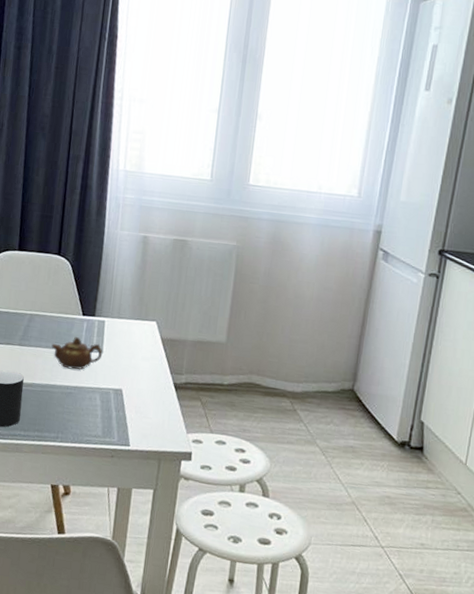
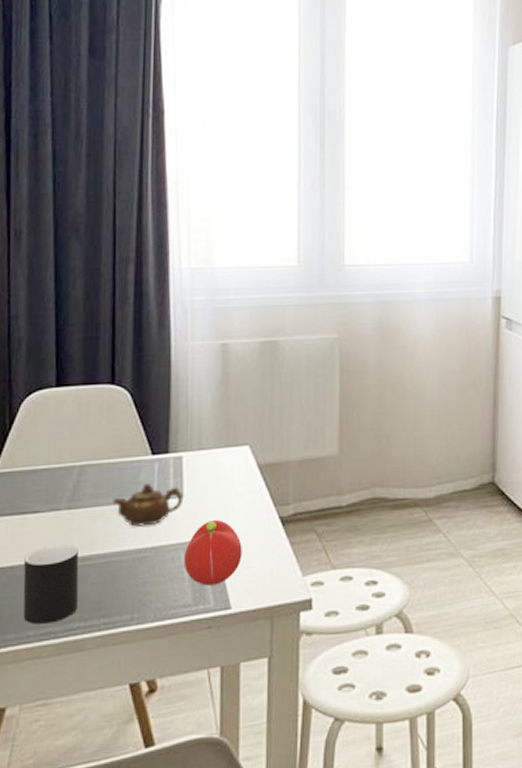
fruit: none [98,374,143,426] -> present [183,519,242,586]

